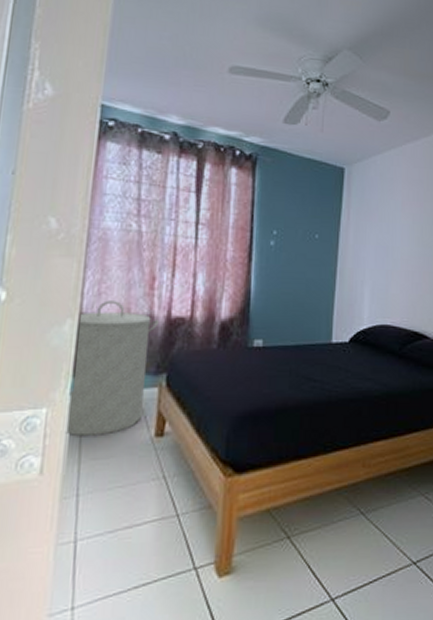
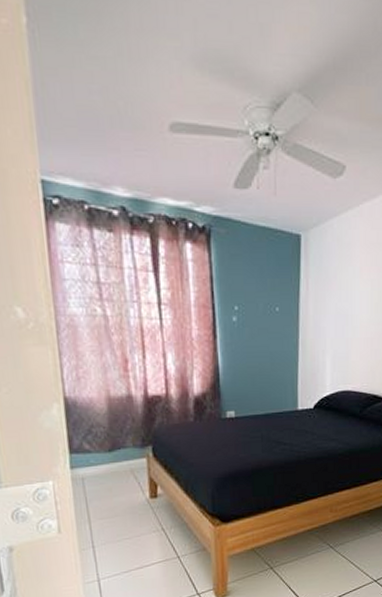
laundry hamper: present [66,300,159,437] -> none [65,384,138,502]

